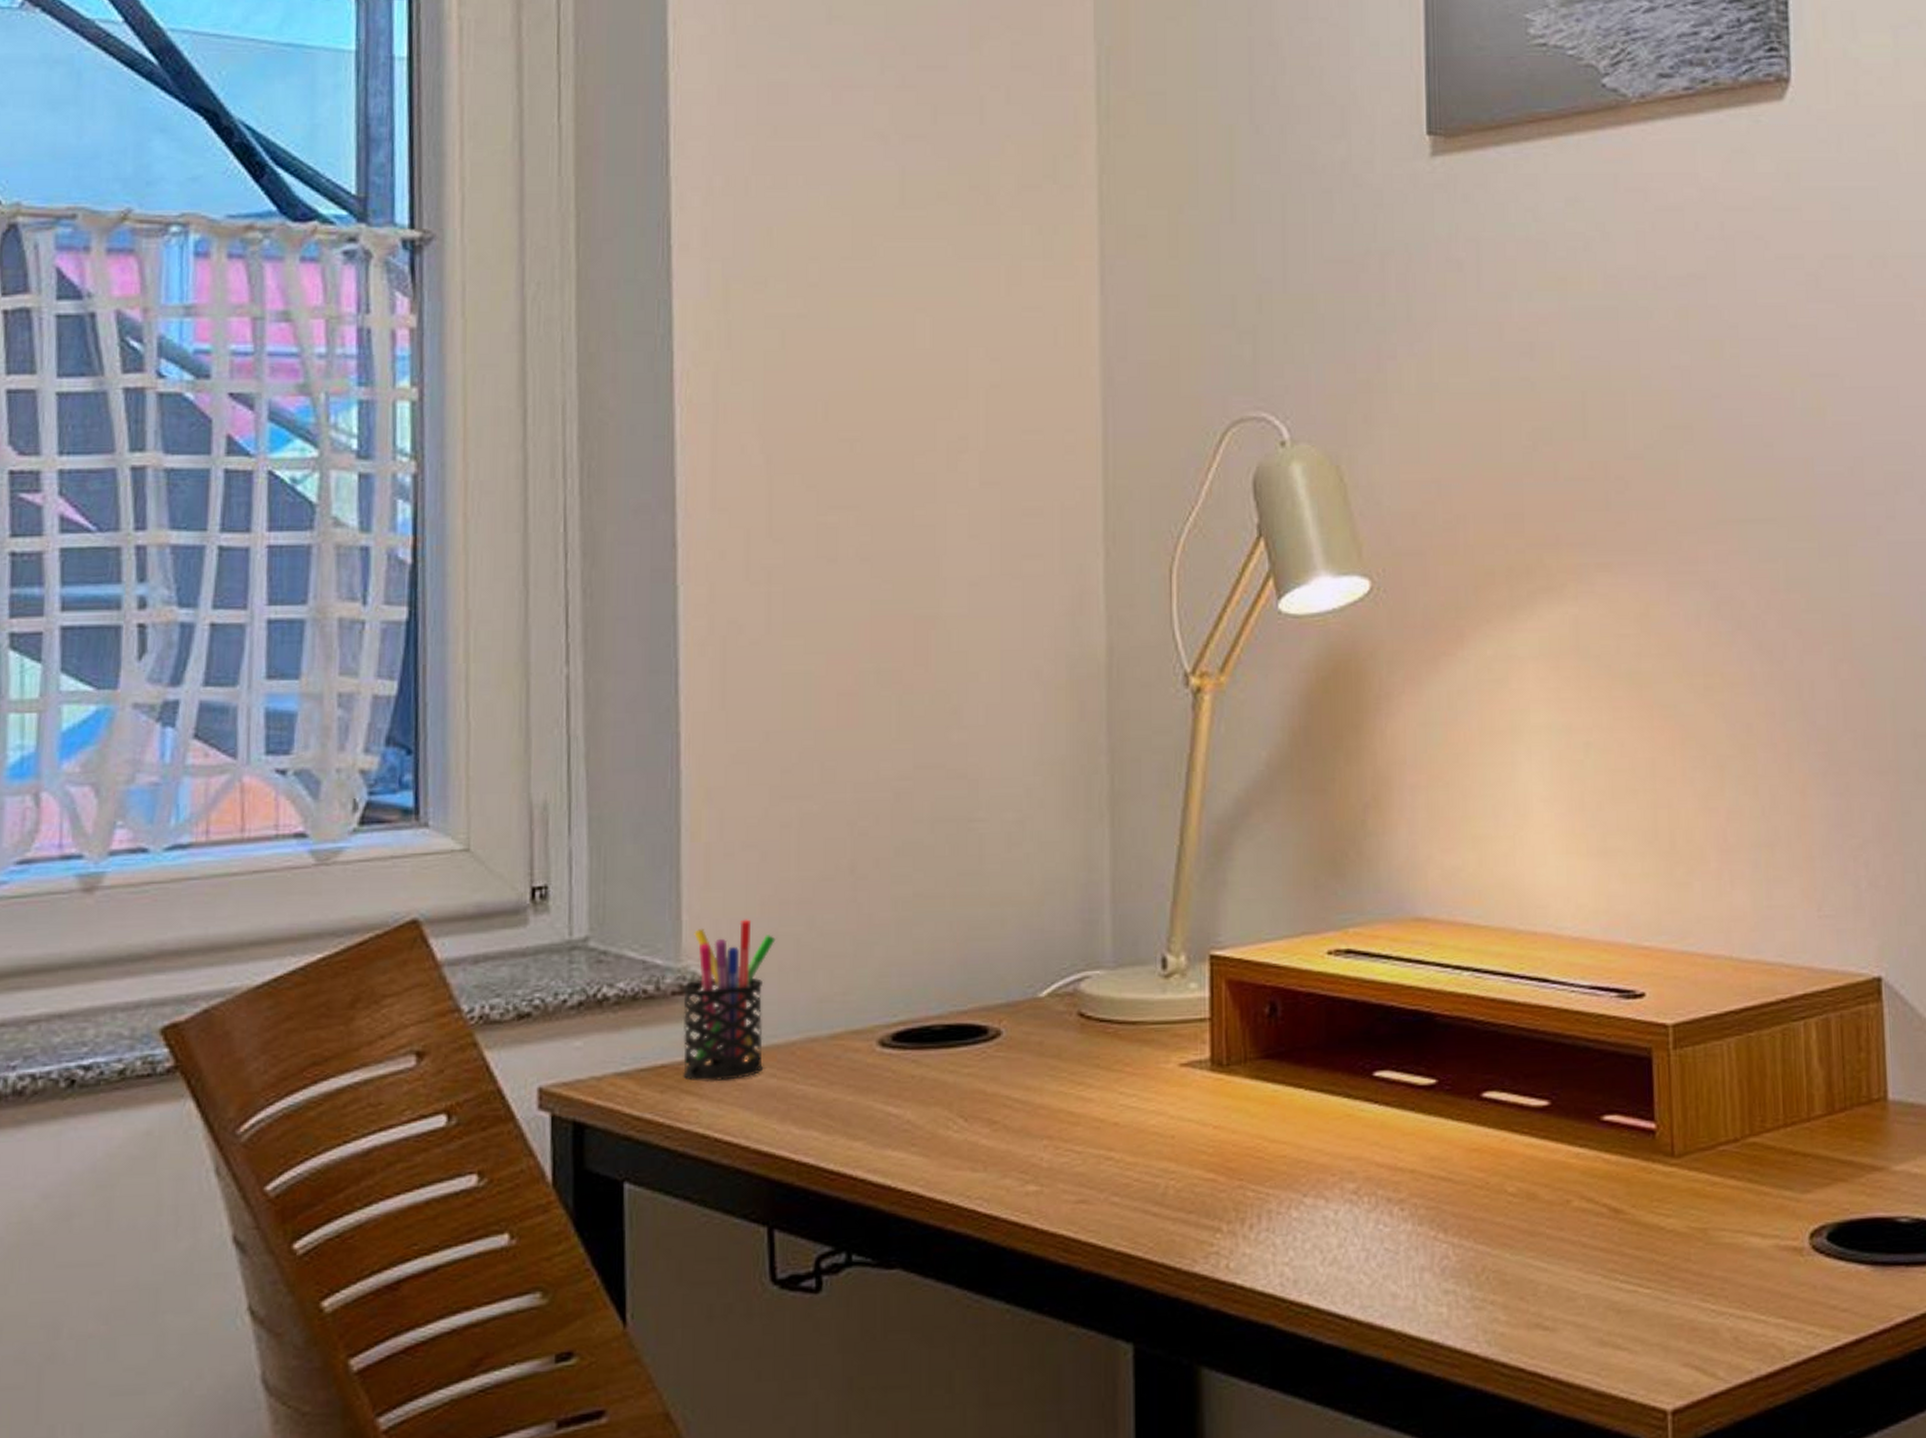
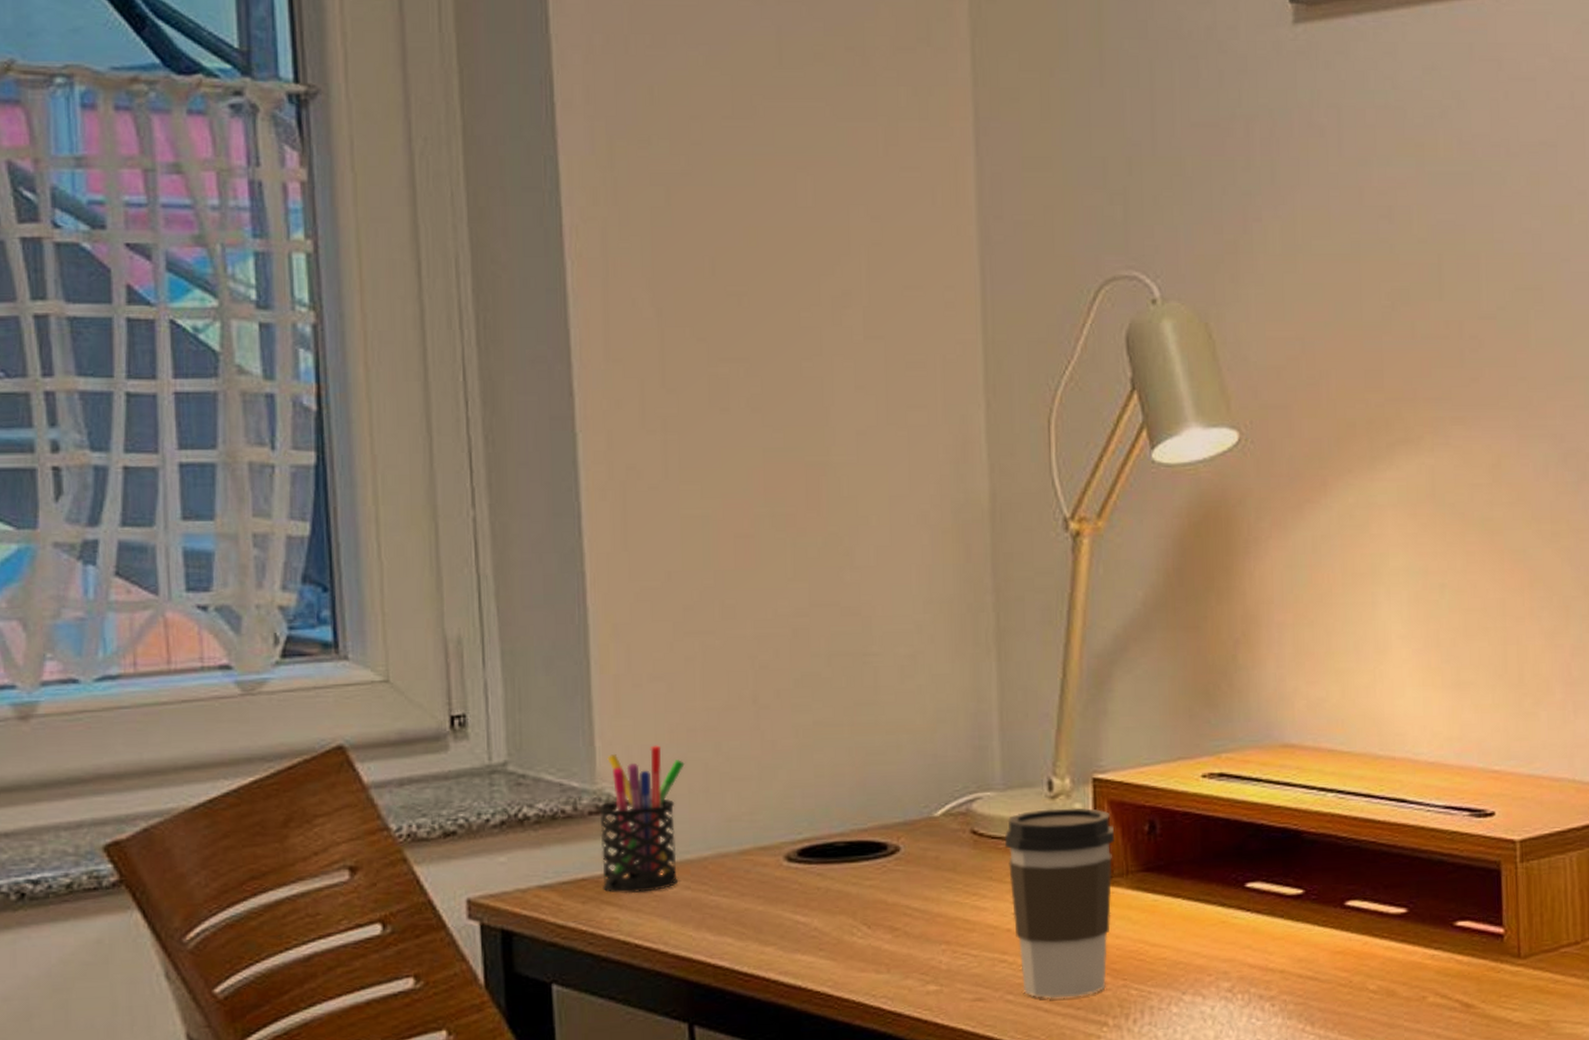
coffee cup: none [1113,987,1232,1201] -> present [1004,807,1114,999]

